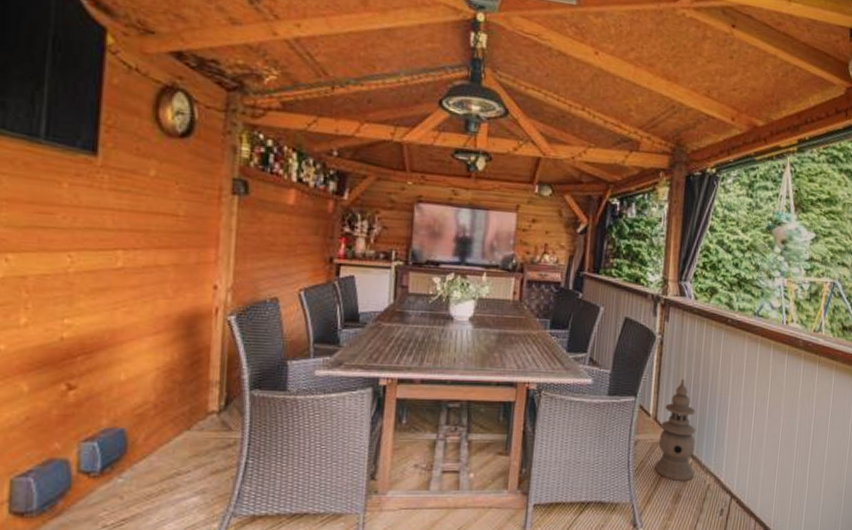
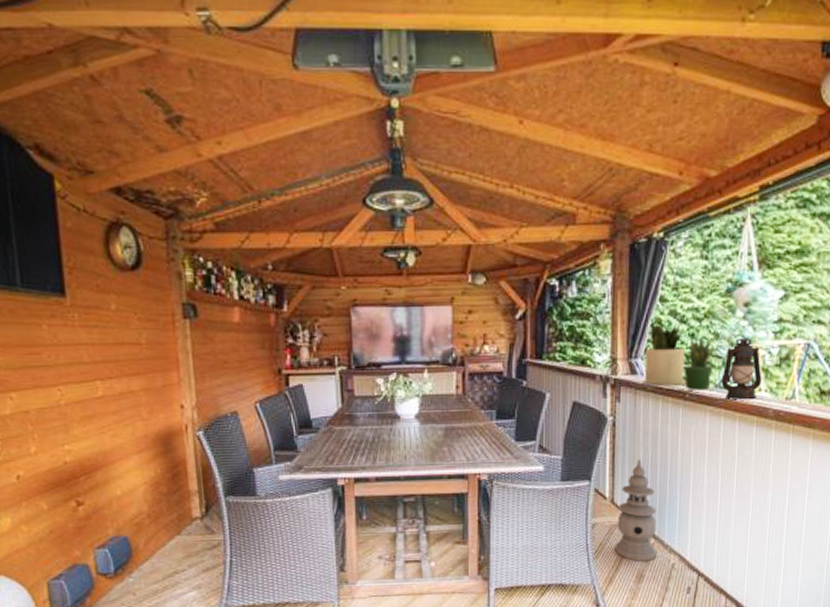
planter: none [688,249,731,312] -> present [641,321,686,387]
planter: none [726,266,756,318] -> present [682,336,716,392]
lantern: none [756,271,794,330] -> present [717,337,762,400]

